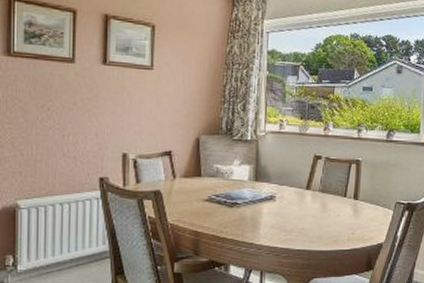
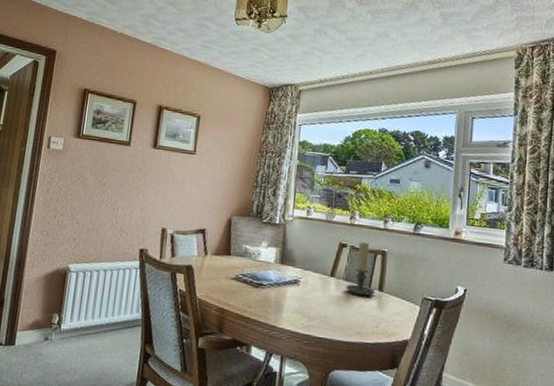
candle holder: none [322,152,351,206] -> present [346,241,376,298]

